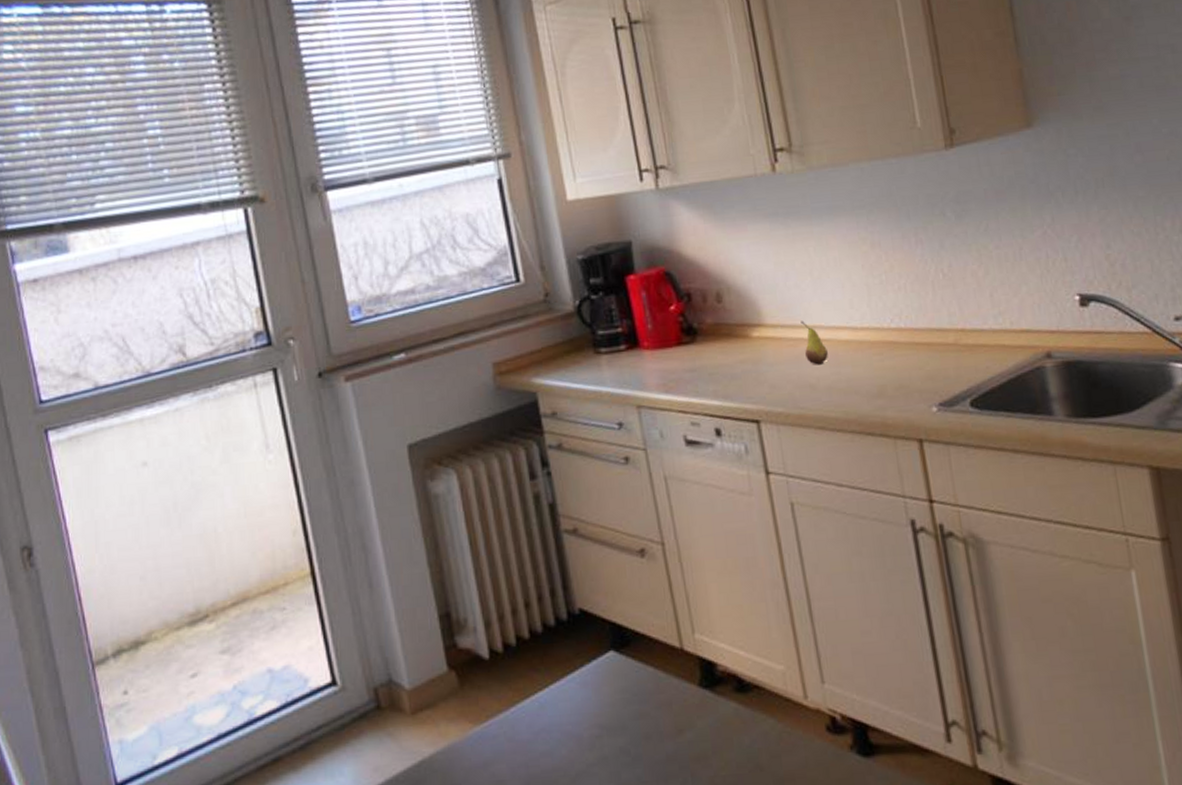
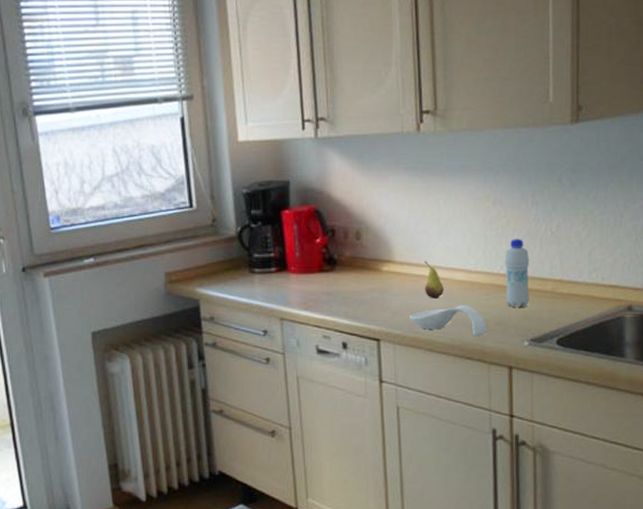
spoon rest: none [791,369,886,407] -> present [409,305,487,337]
bottle: none [893,285,930,368] -> present [504,239,530,308]

